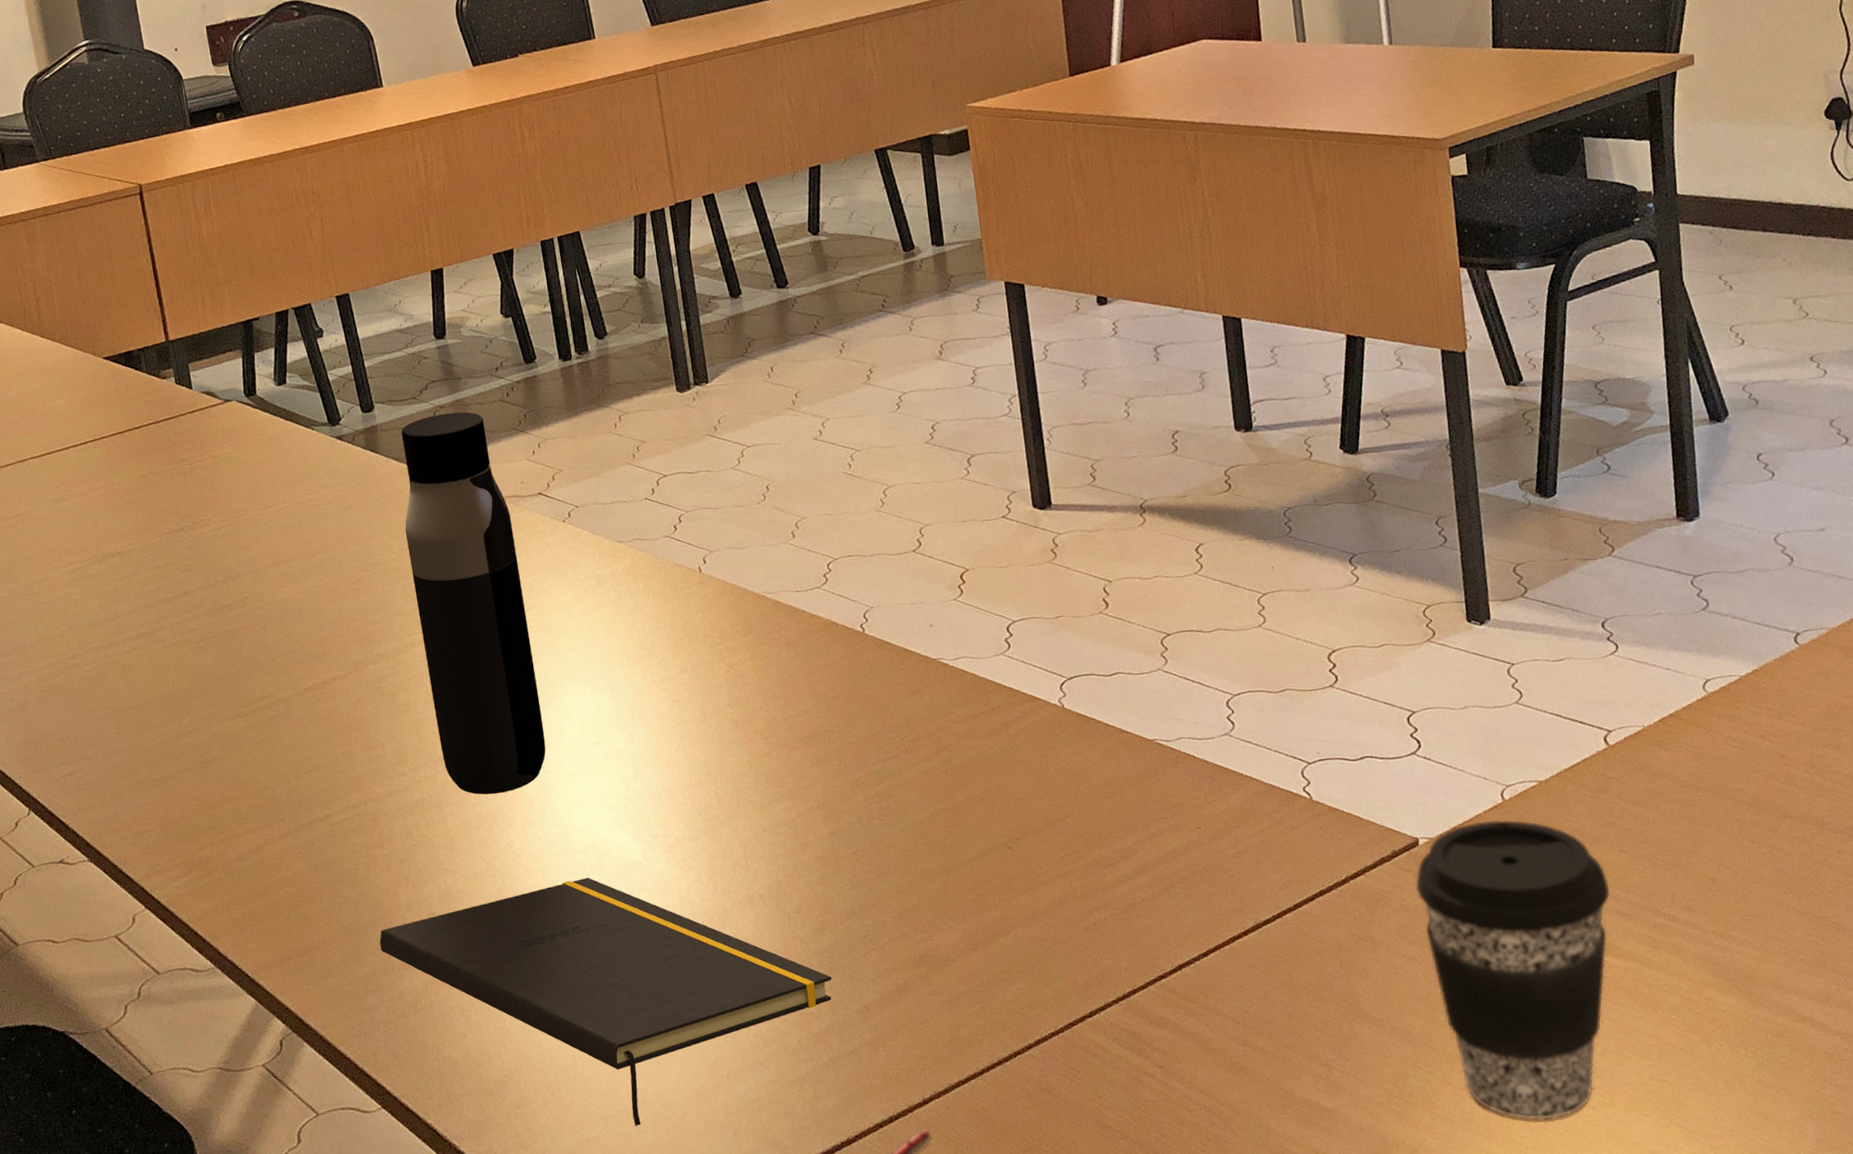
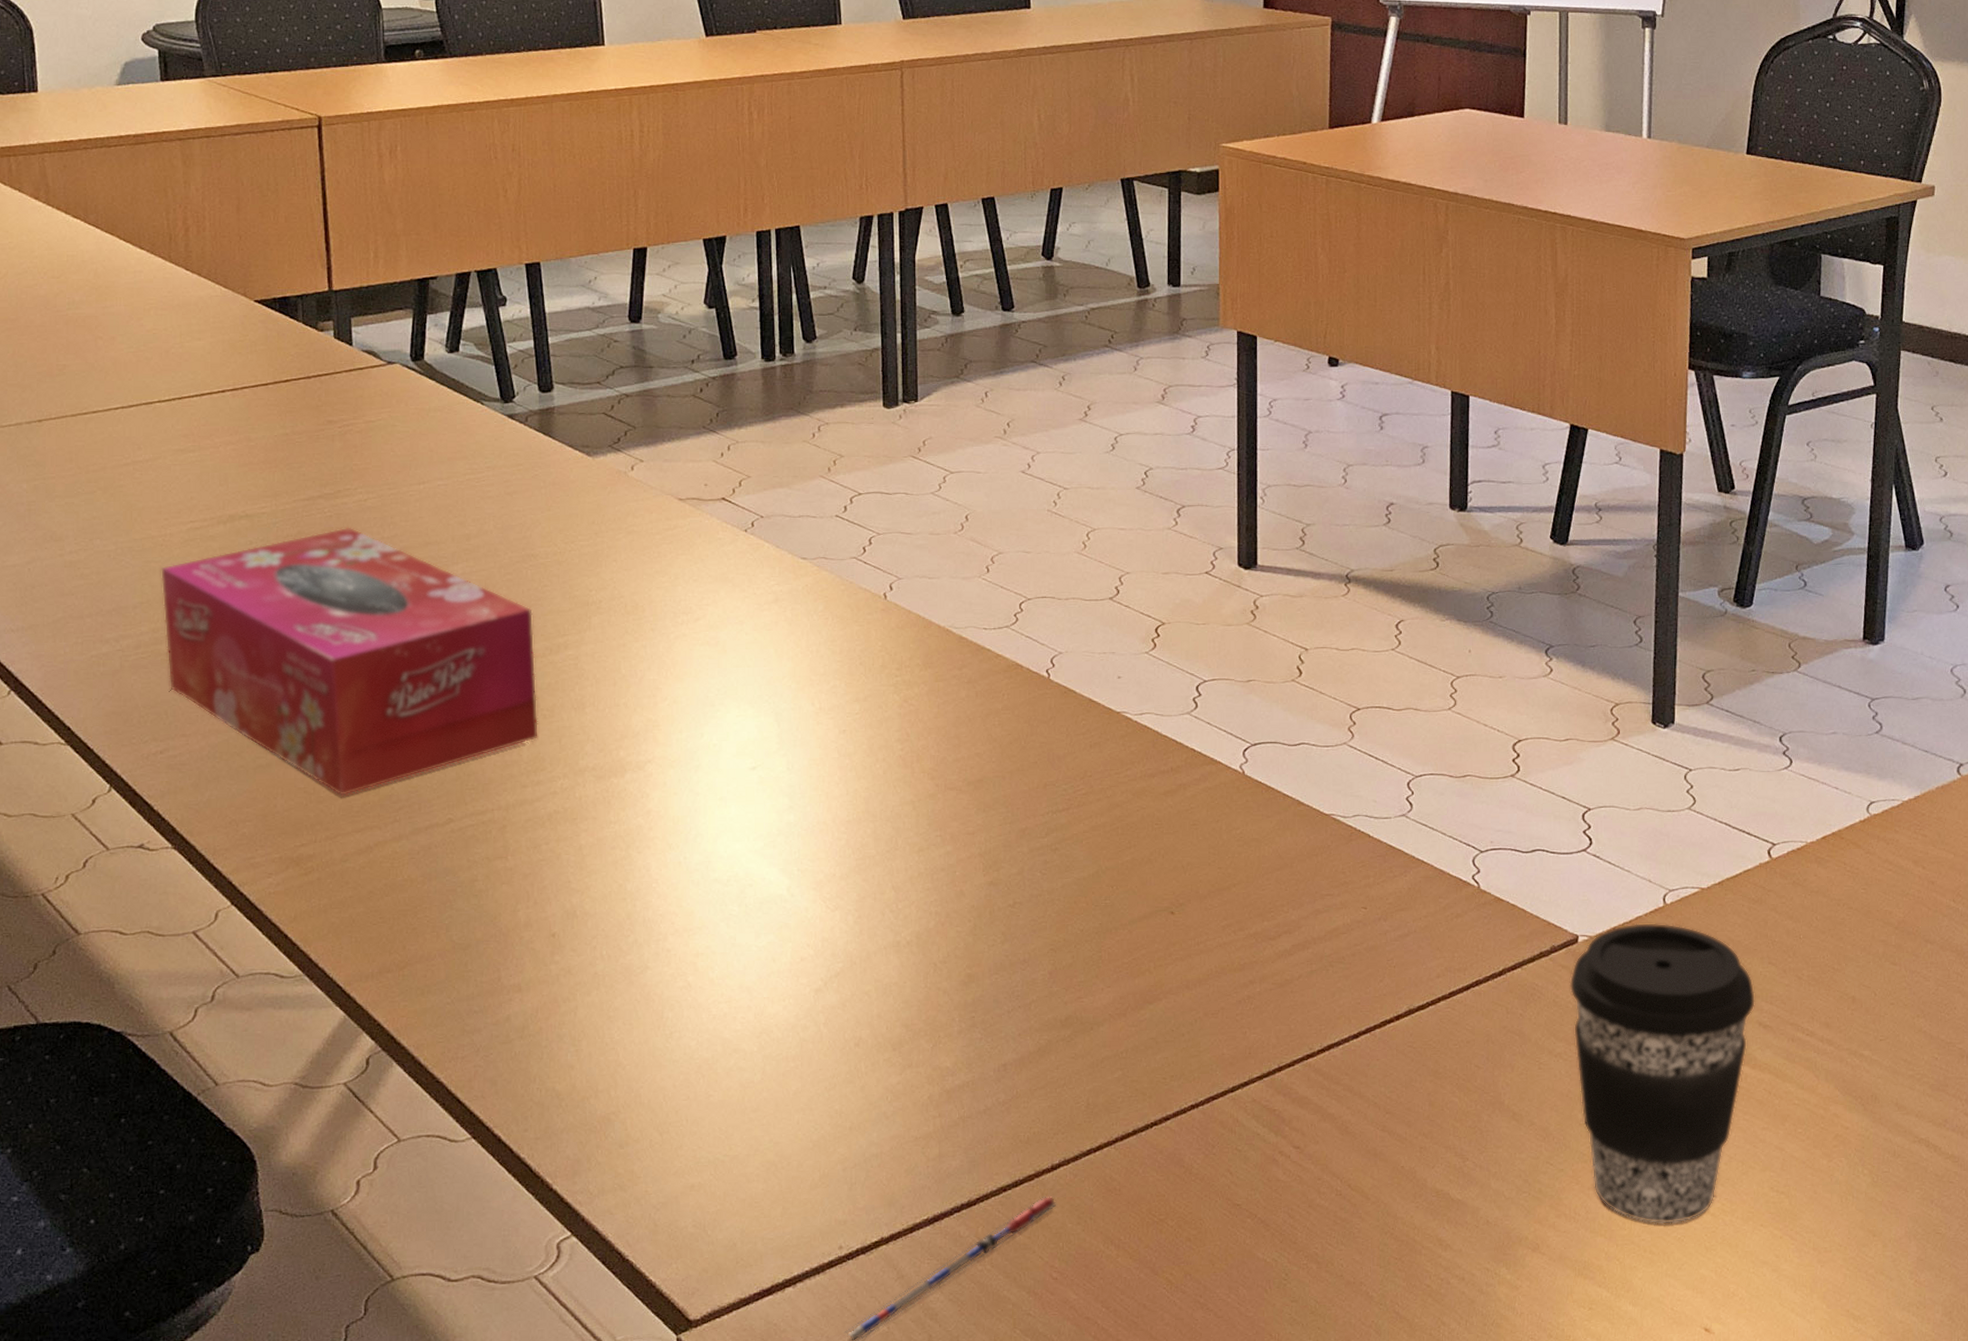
tissue box: none [49,554,399,801] -> present [160,527,539,796]
notepad: present [379,877,832,1127] -> none [491,909,973,1175]
water bottle: present [401,412,546,795] -> none [571,403,698,813]

